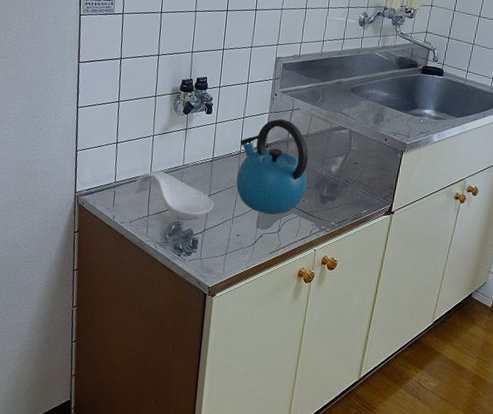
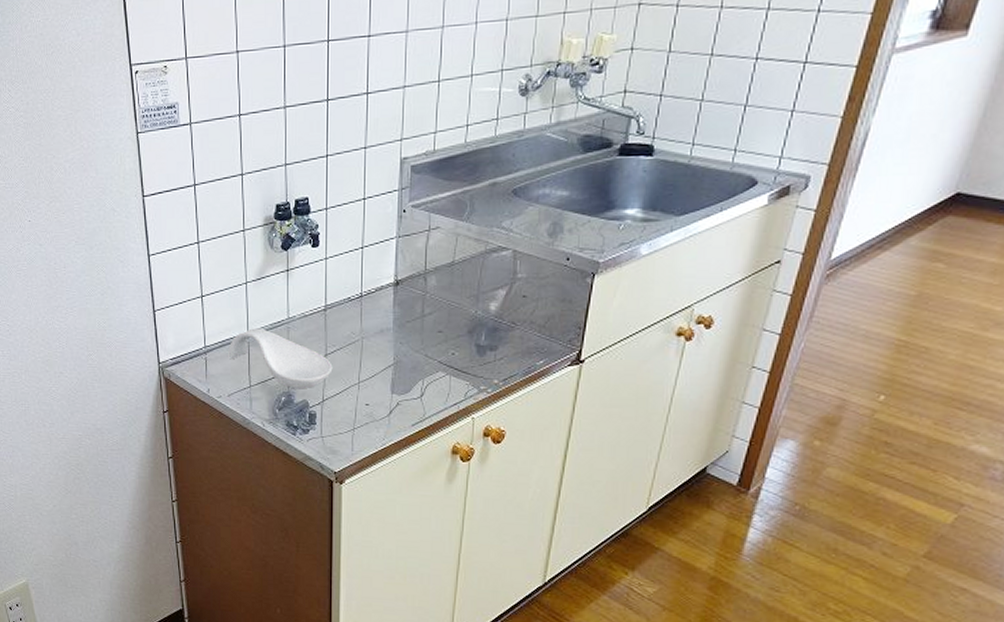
kettle: present [236,118,309,214] -> none [359,244,457,374]

